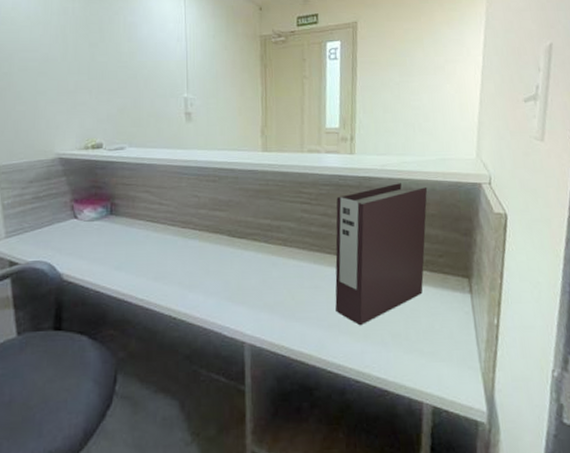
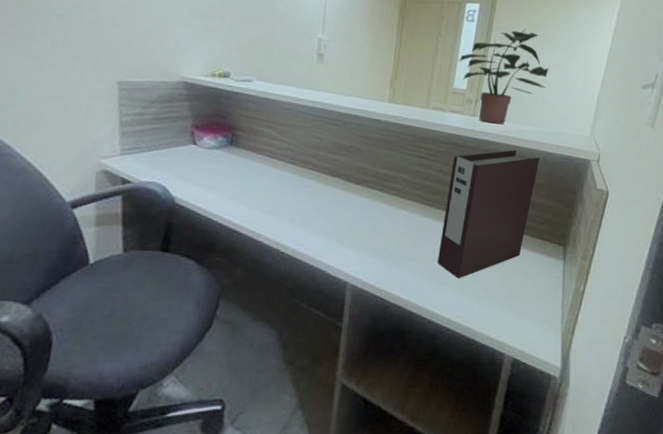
potted plant: none [326,59,423,159] -> present [458,29,549,125]

